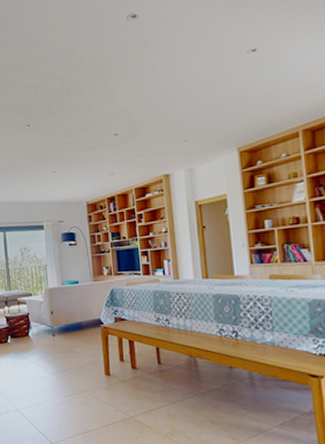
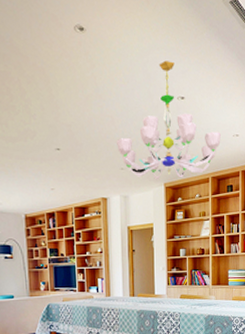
chandelier: none [177,15,312,147] -> present [117,60,221,180]

